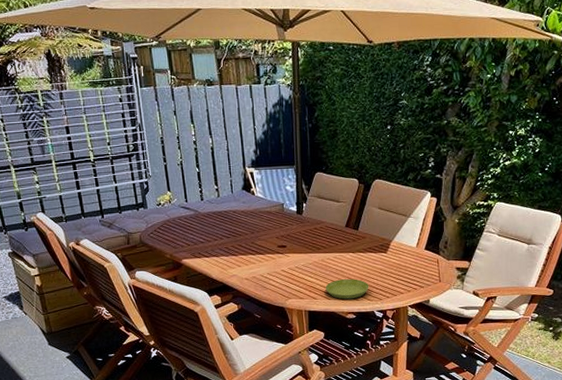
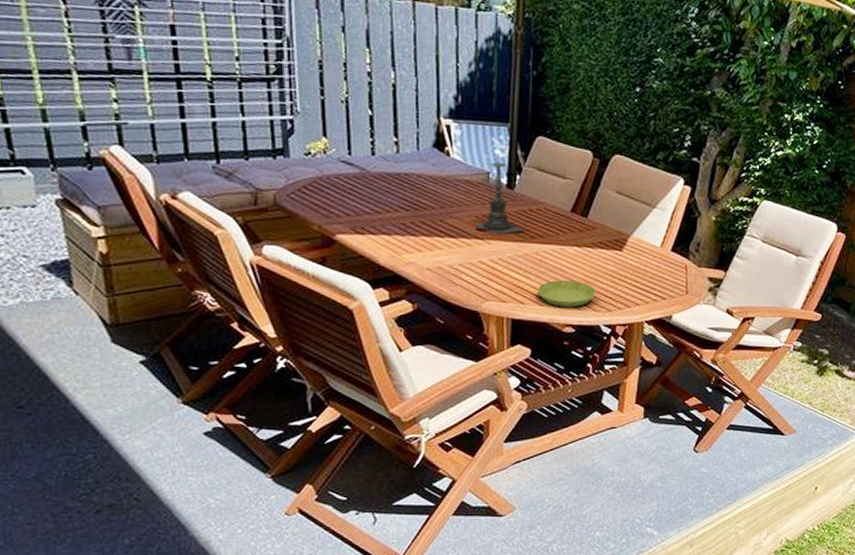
candle holder: none [276,188,311,249] -> present [474,153,523,235]

